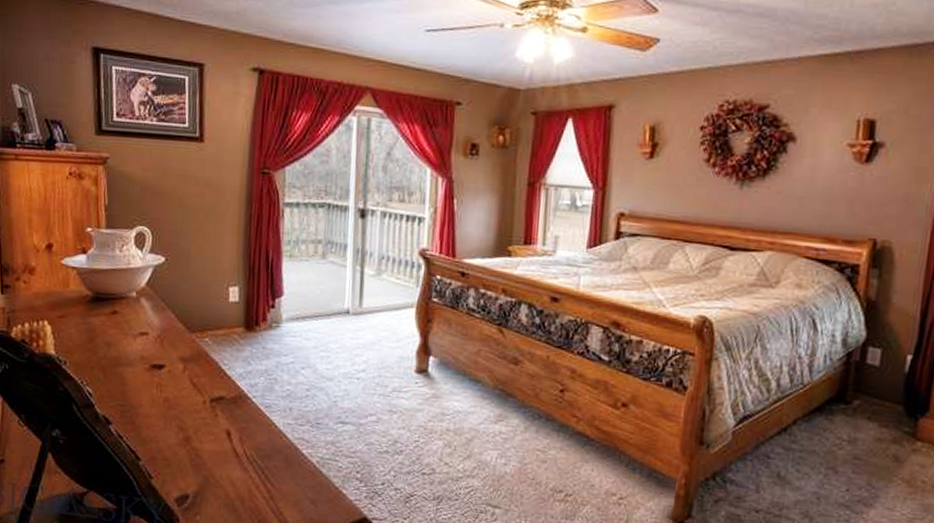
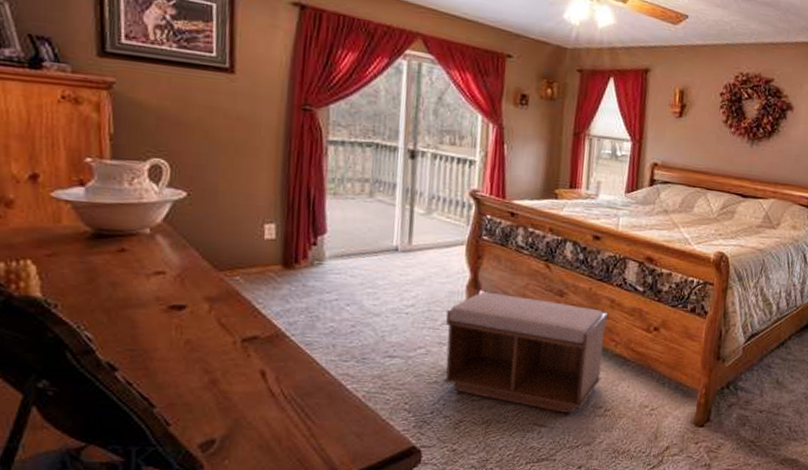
bench: none [393,358,568,497] -> present [443,292,607,414]

